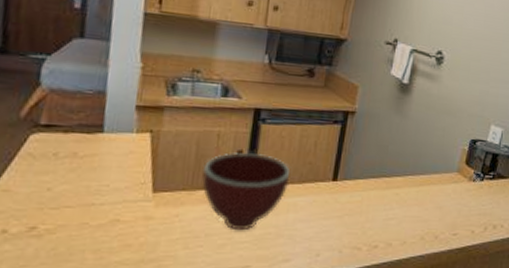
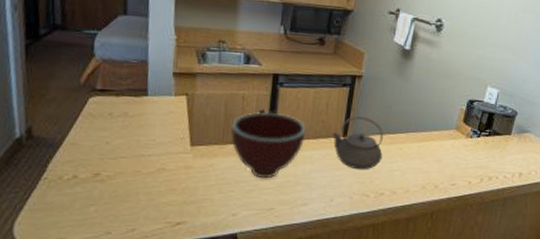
teapot: none [320,157,379,219] -> present [331,116,384,170]

